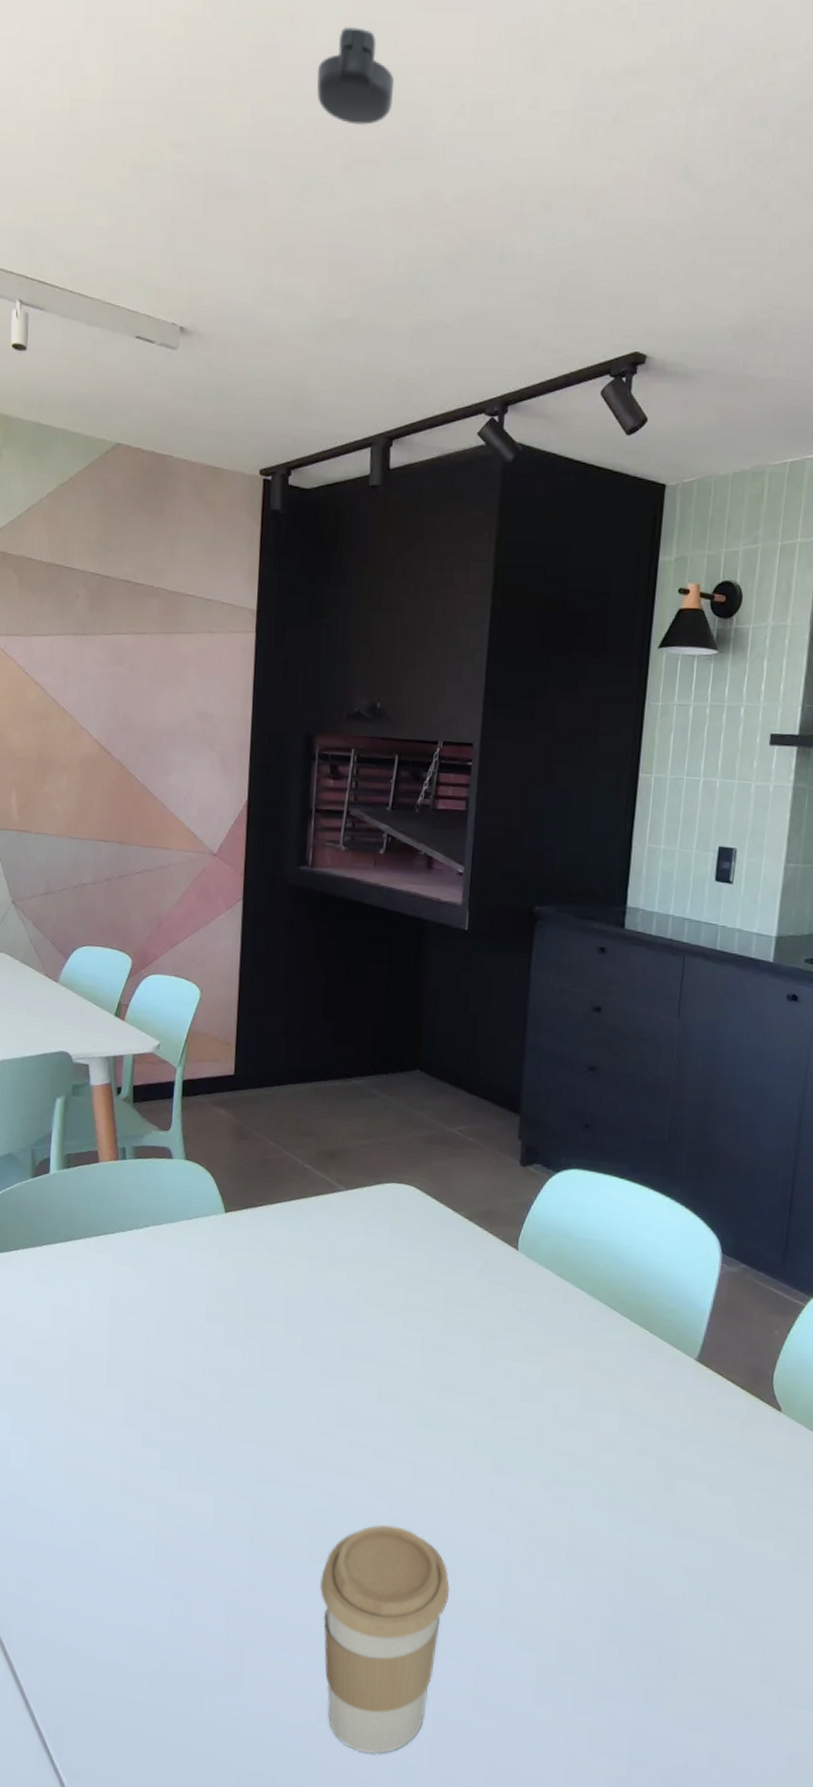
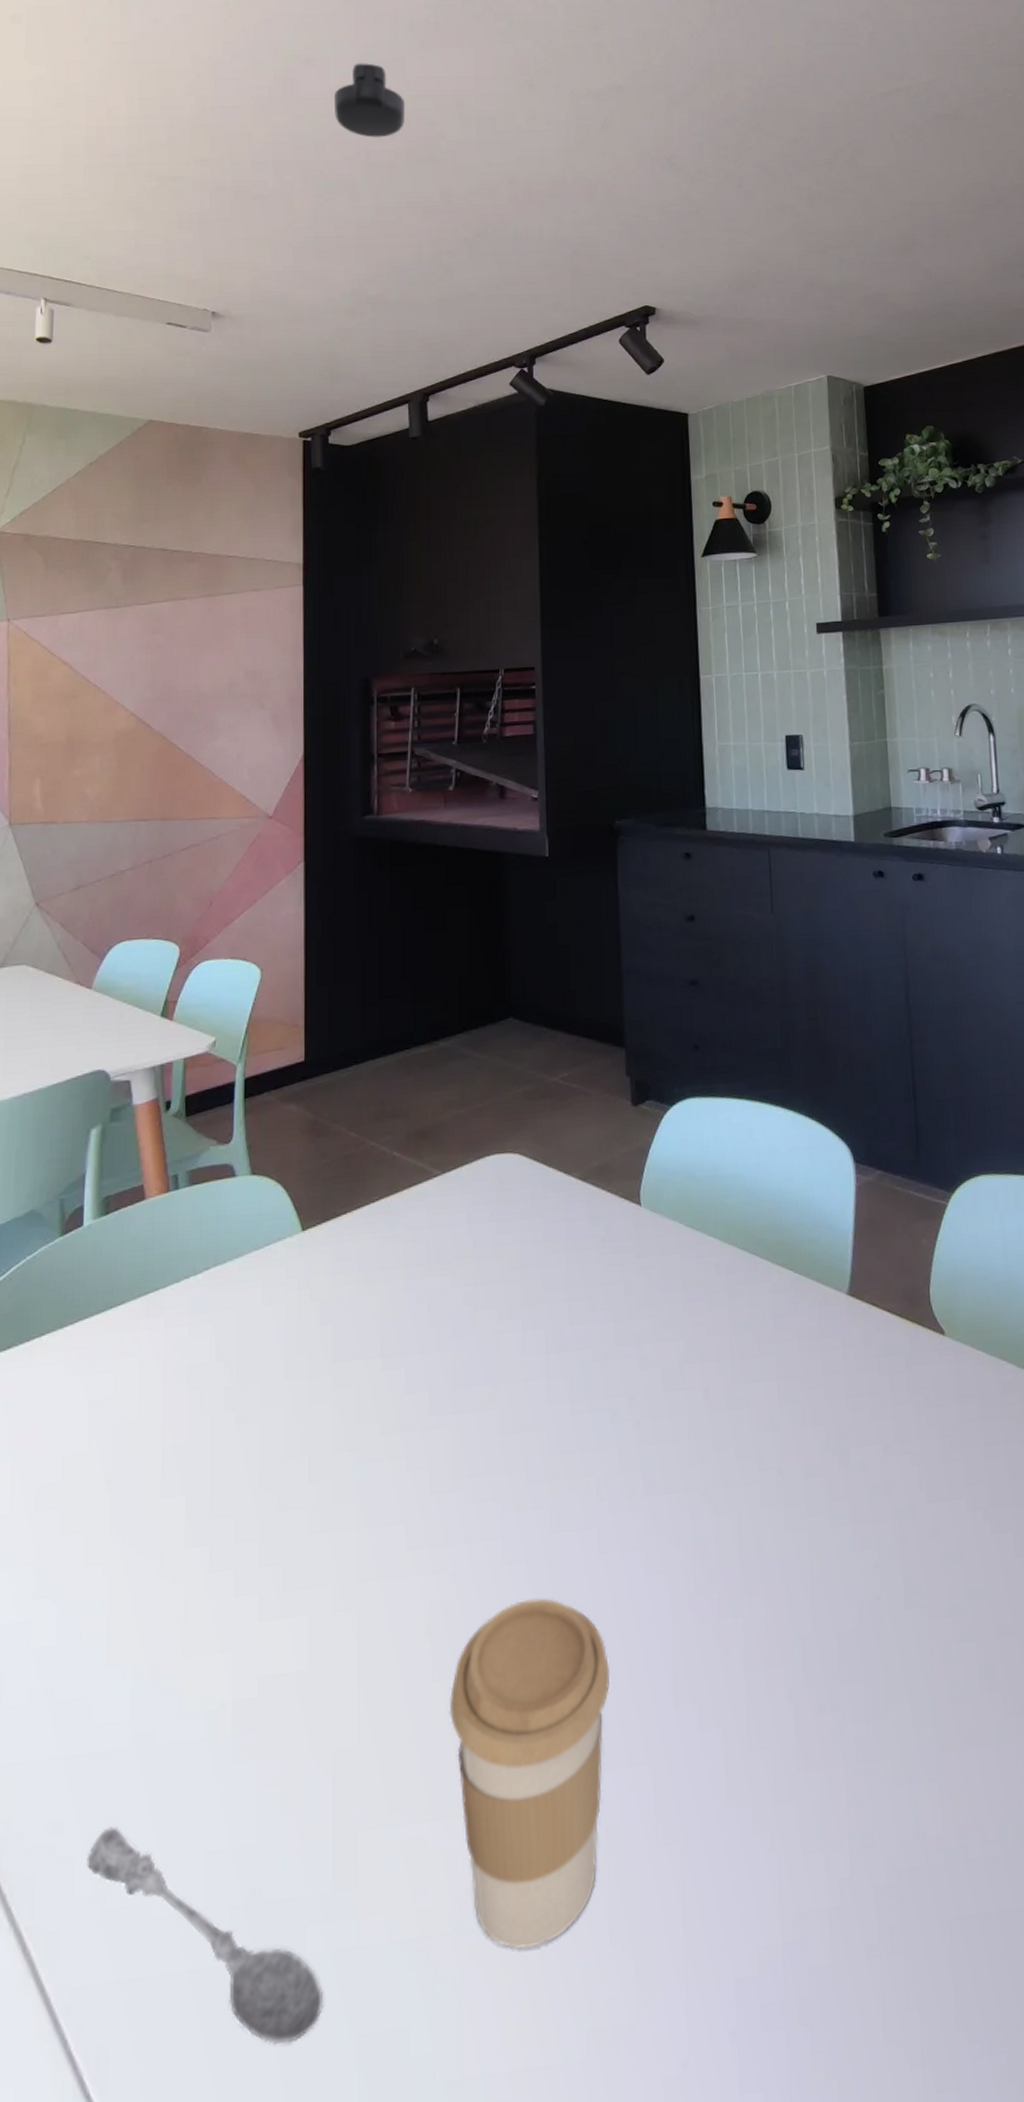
soupspoon: none [48,1595,213,1761] -> present [86,1826,323,2046]

